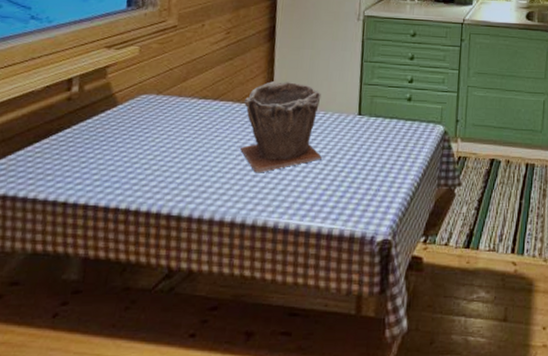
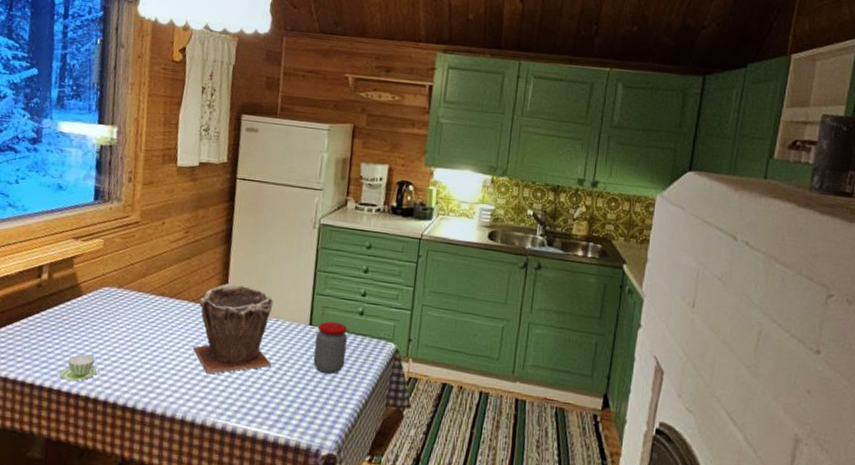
cup: none [95,166,143,195] -> present [59,354,103,381]
jar: none [364,110,397,161] -> present [313,321,348,374]

